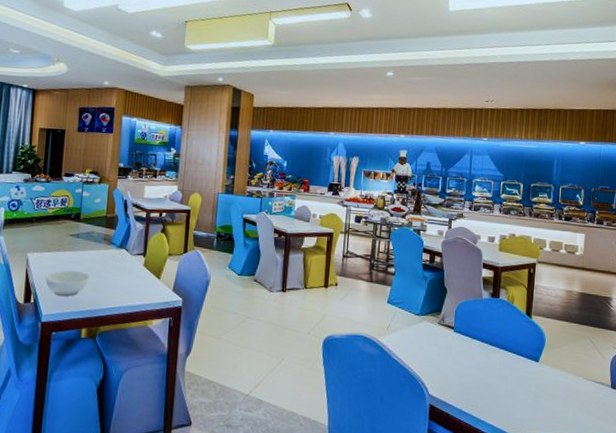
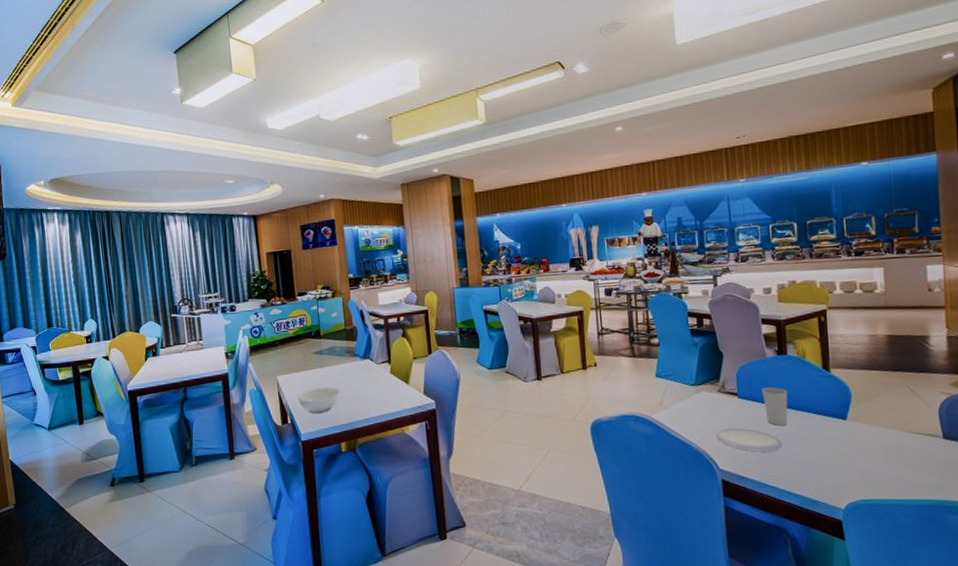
plate: none [430,357,485,384] -> present [716,427,783,452]
cup: none [474,325,495,362] -> present [762,387,788,426]

